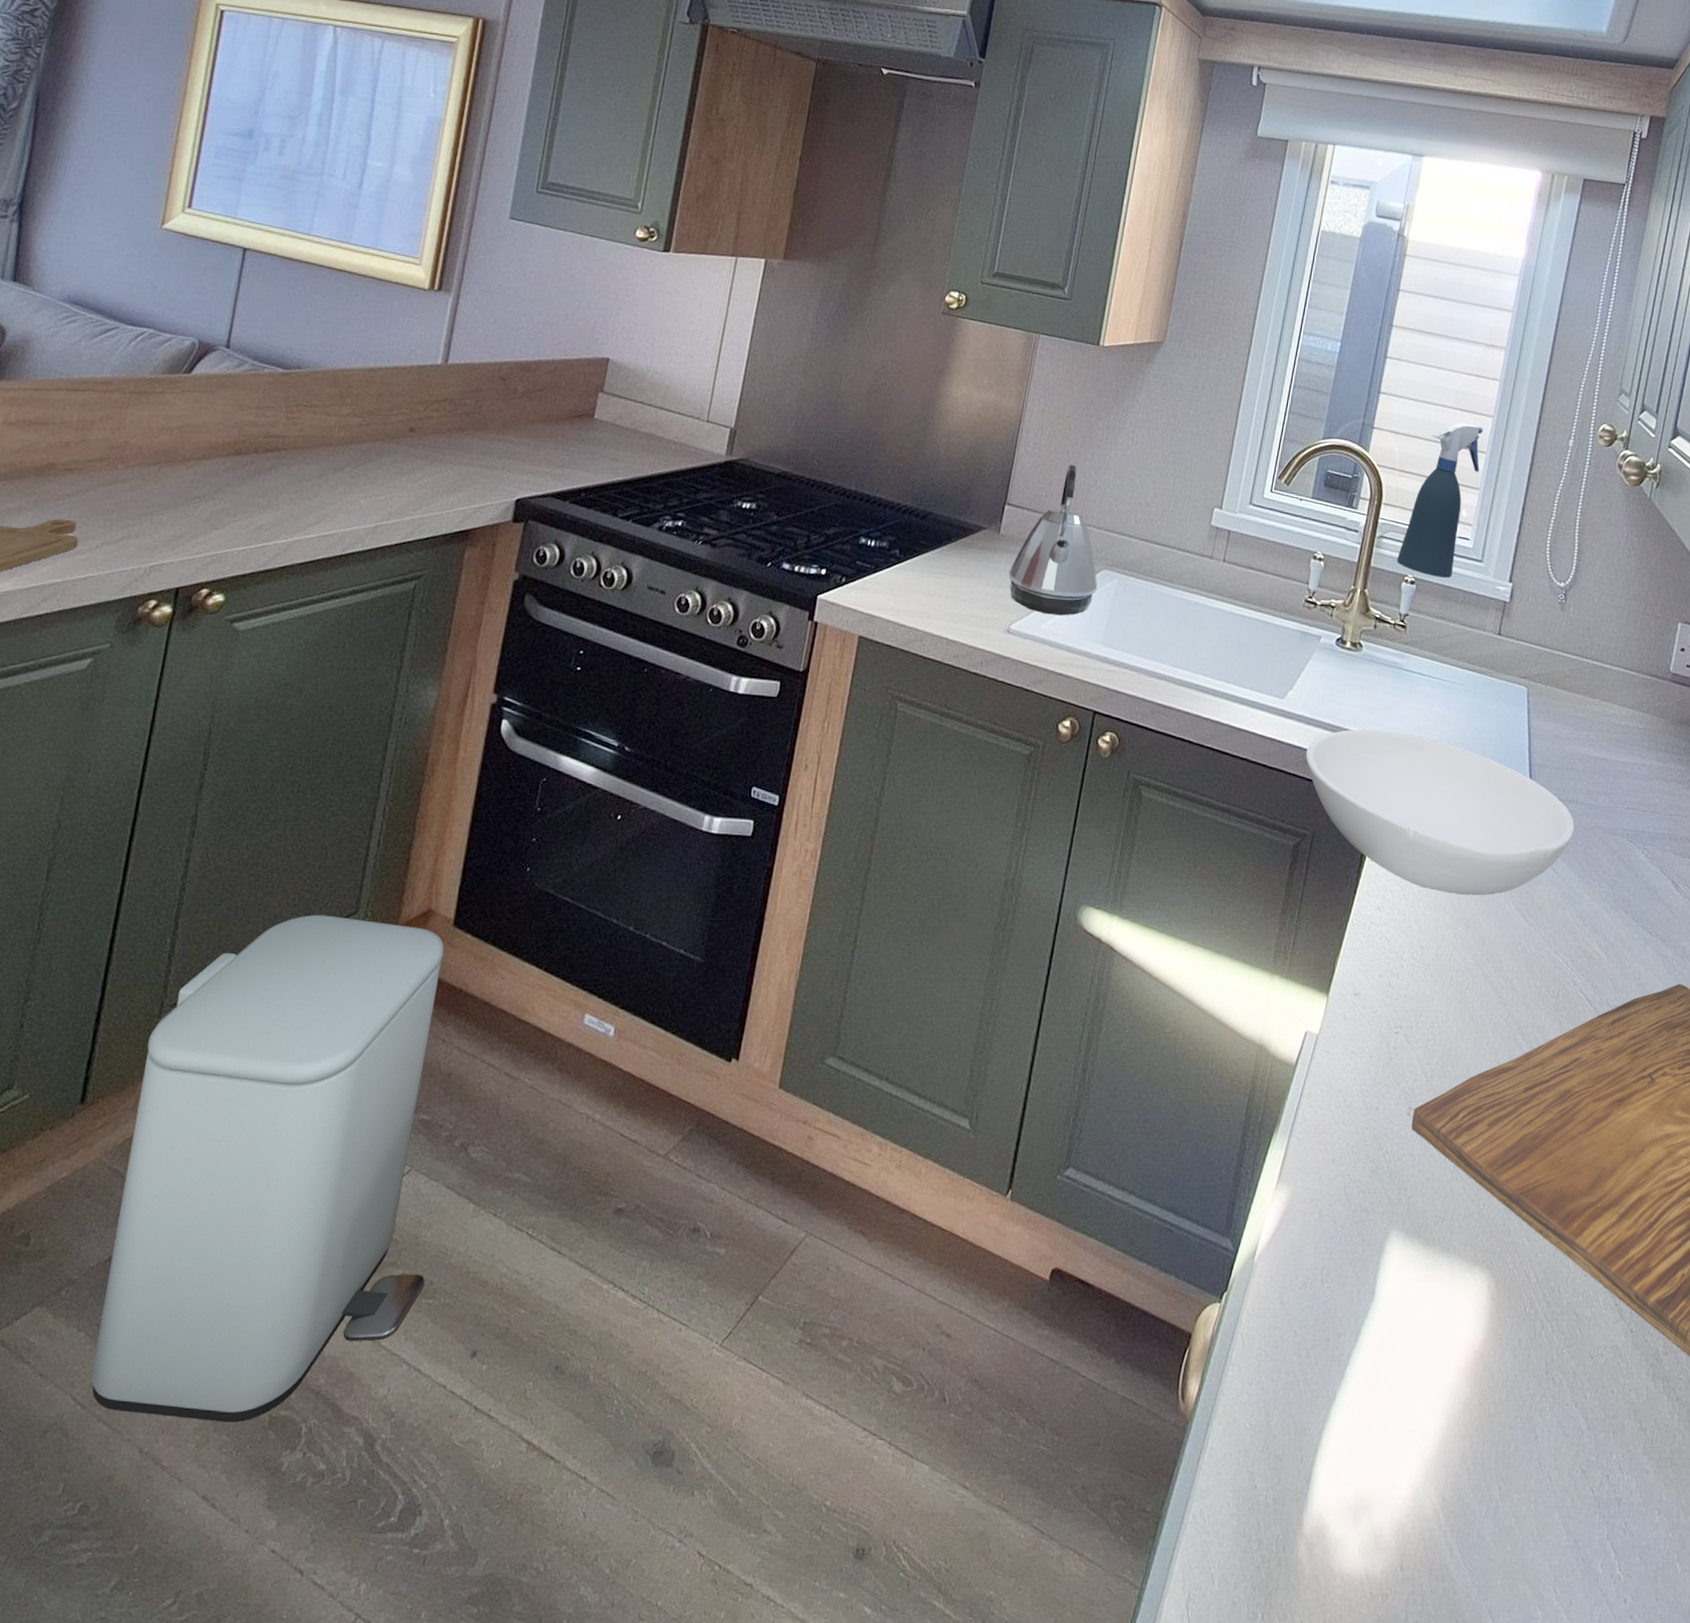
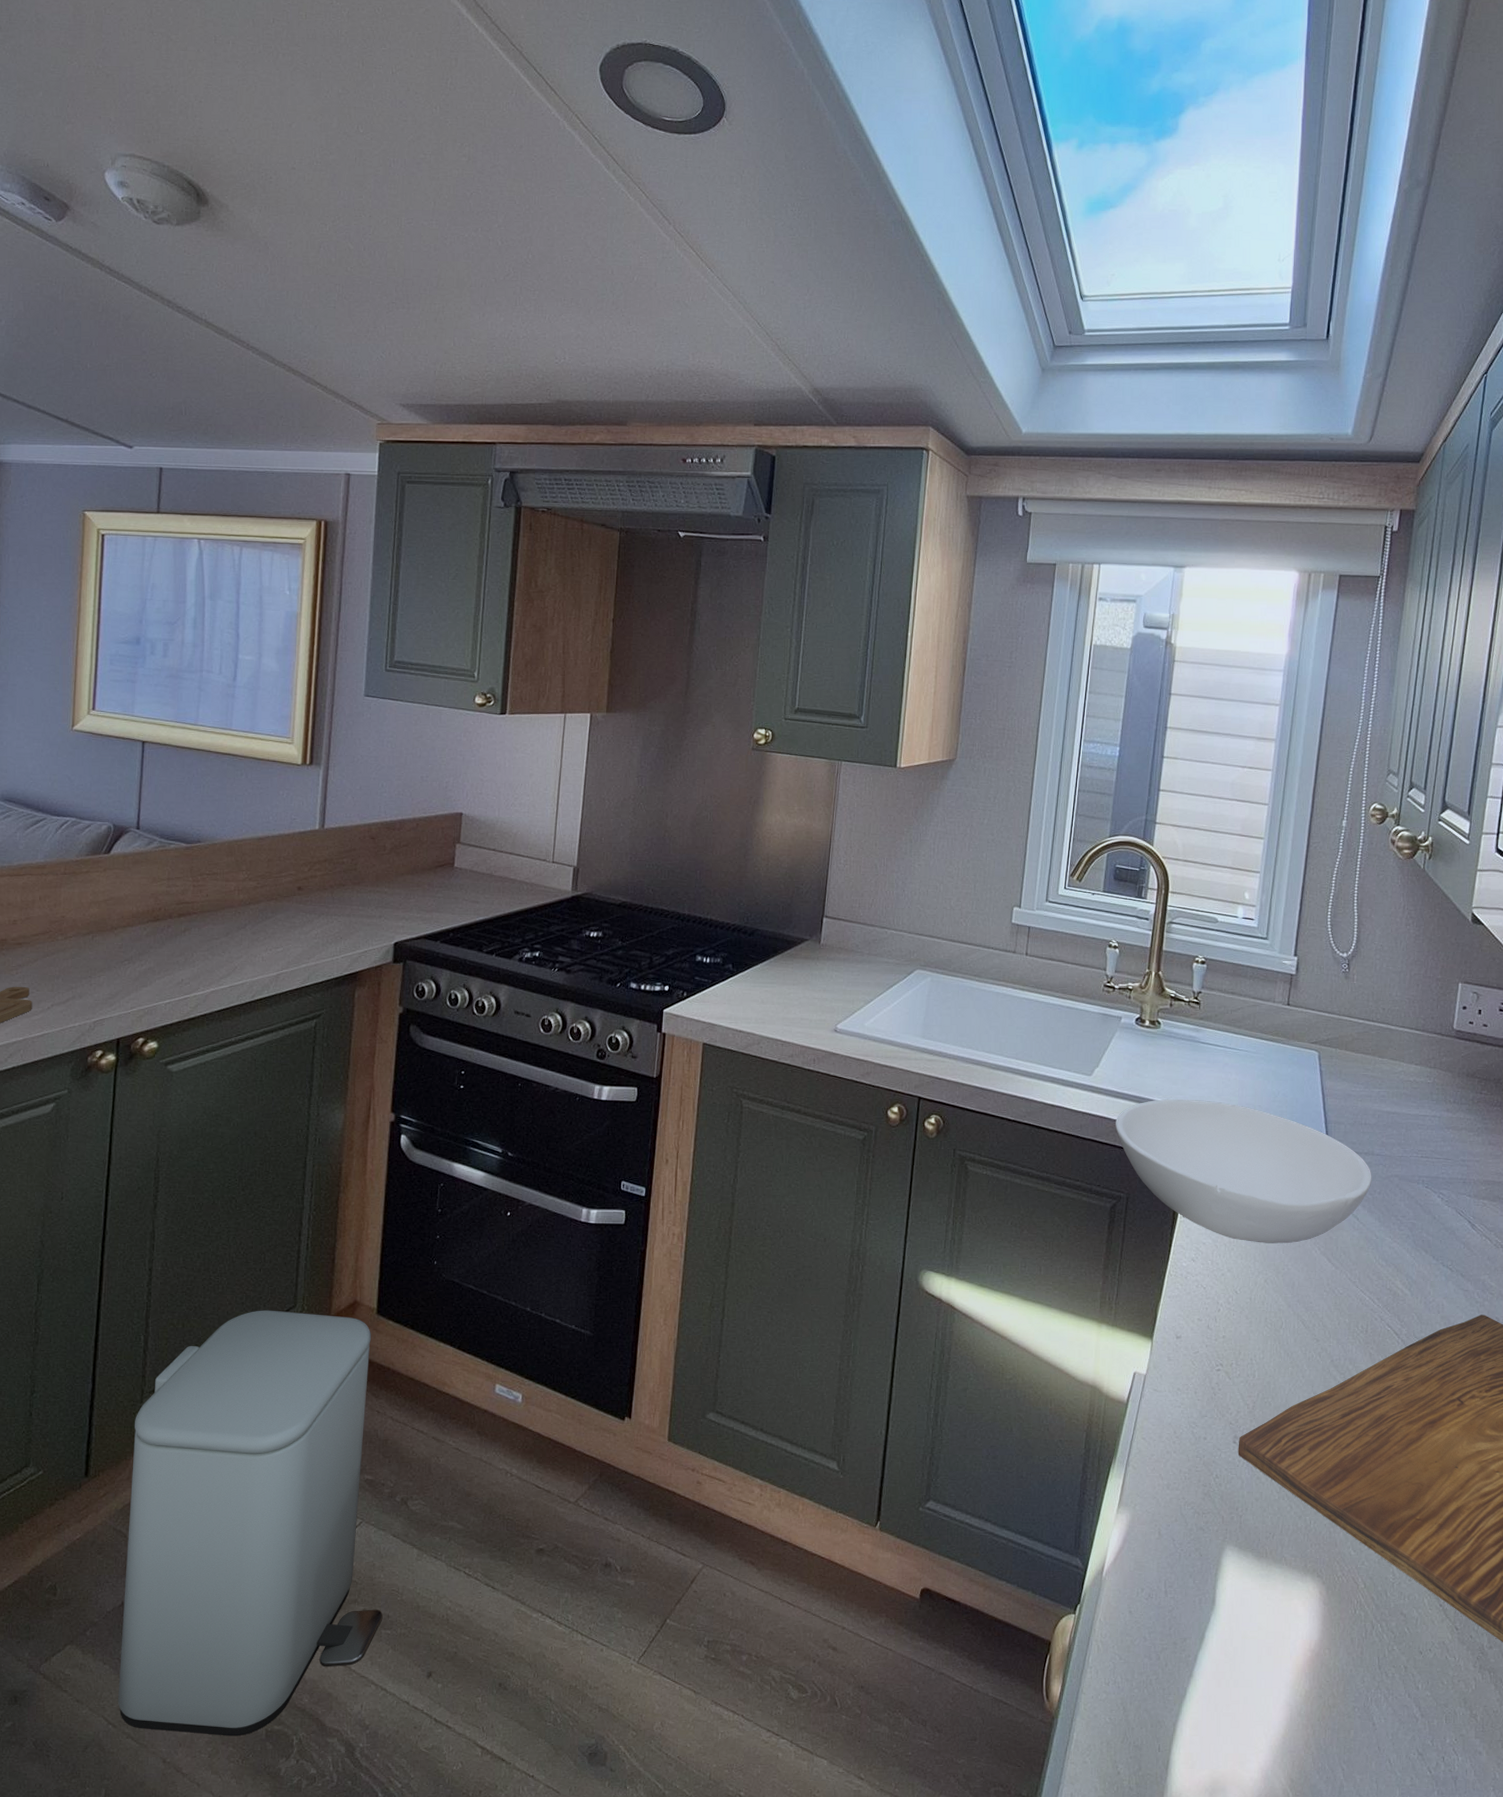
kettle: present [1008,465,1098,616] -> none [831,877,913,1014]
spray bottle: present [1397,422,1483,579] -> none [1187,812,1260,957]

